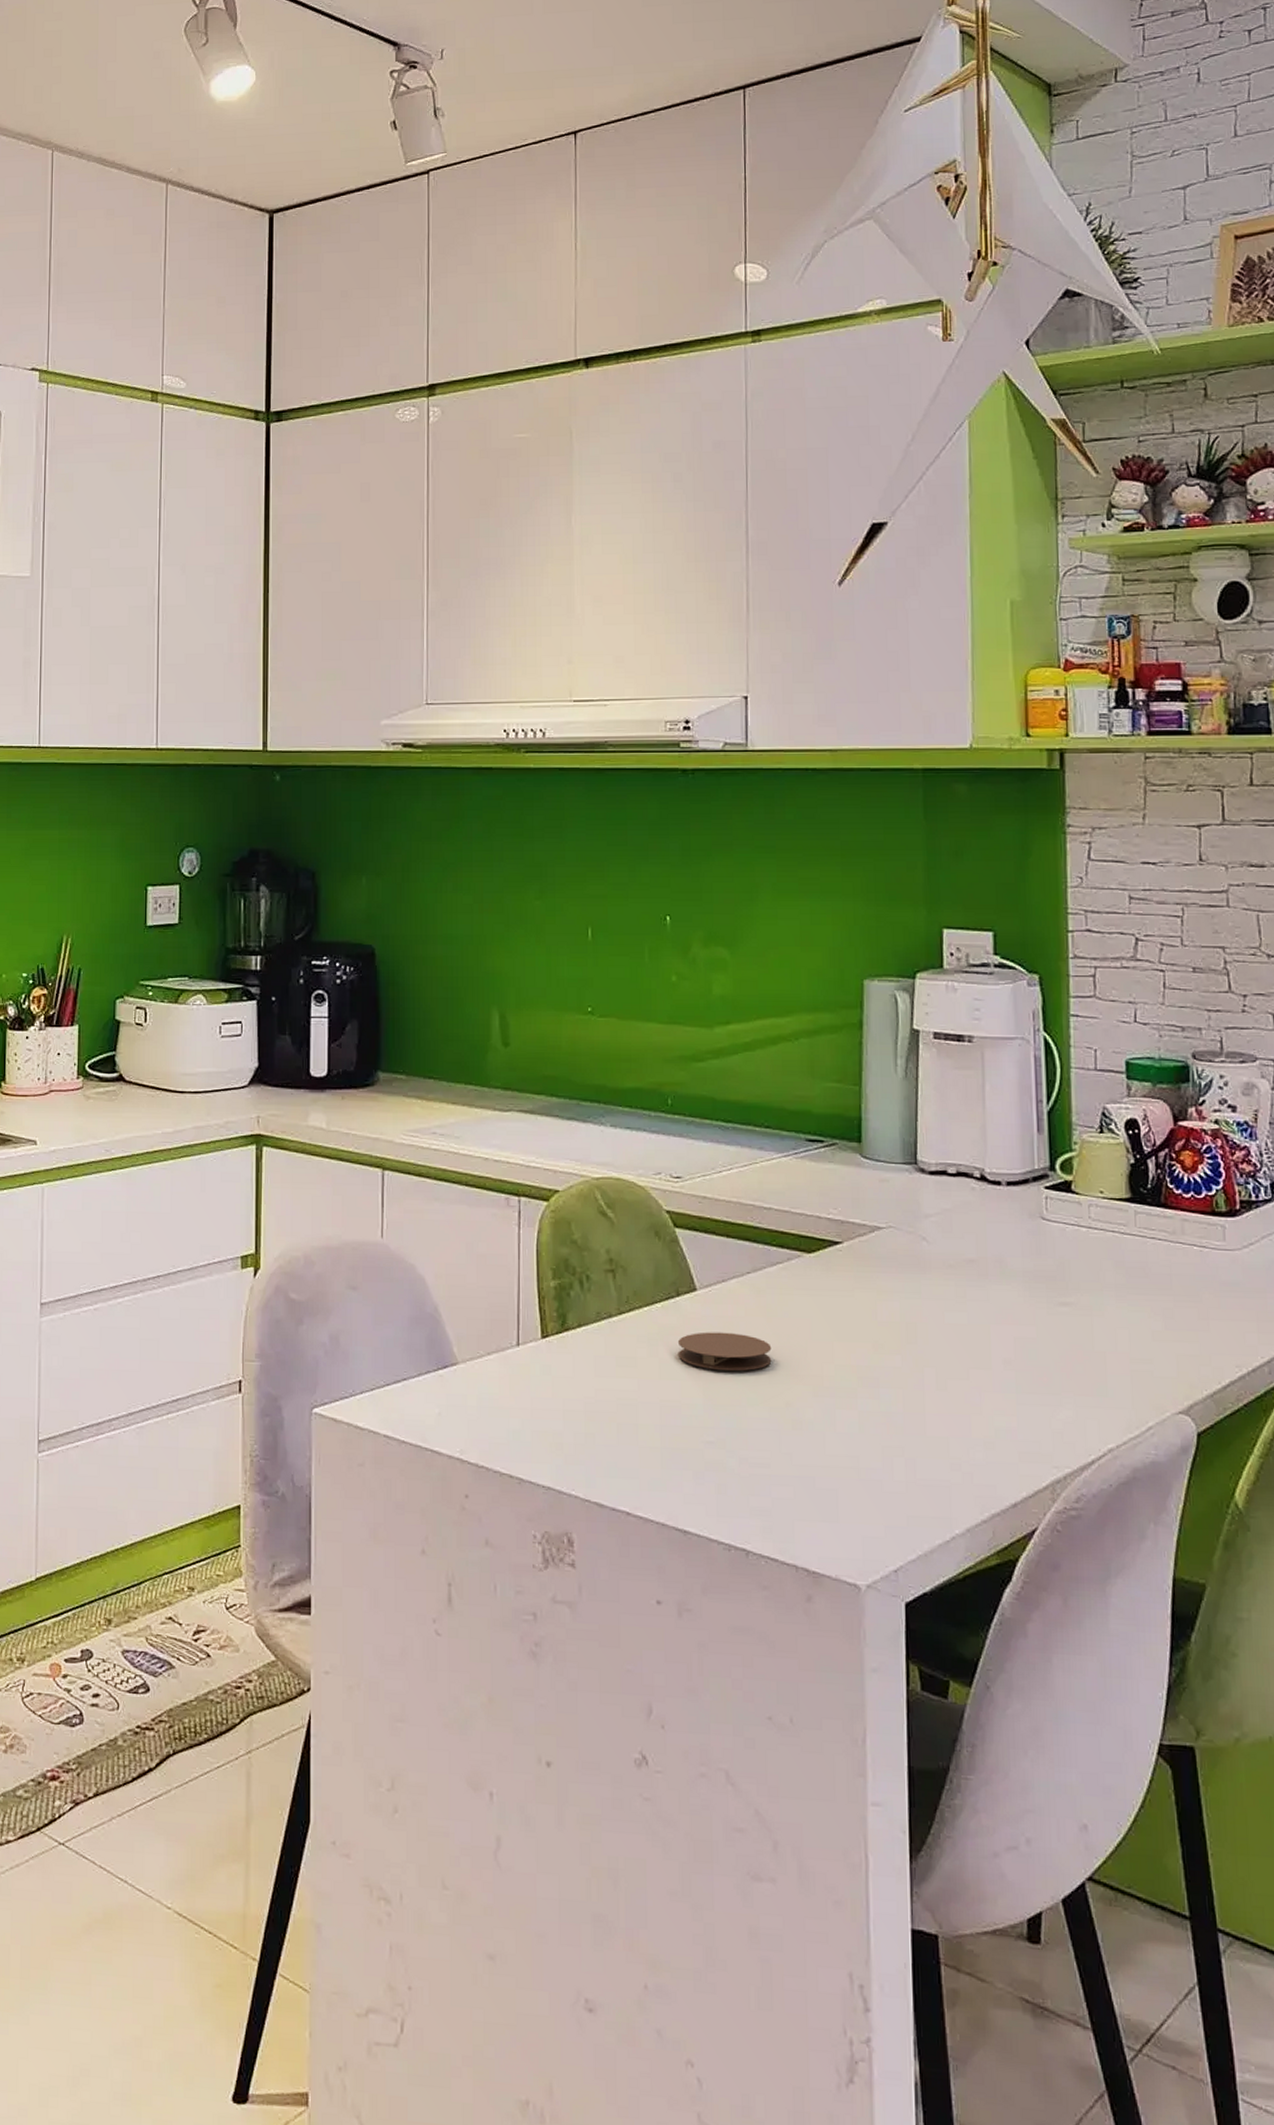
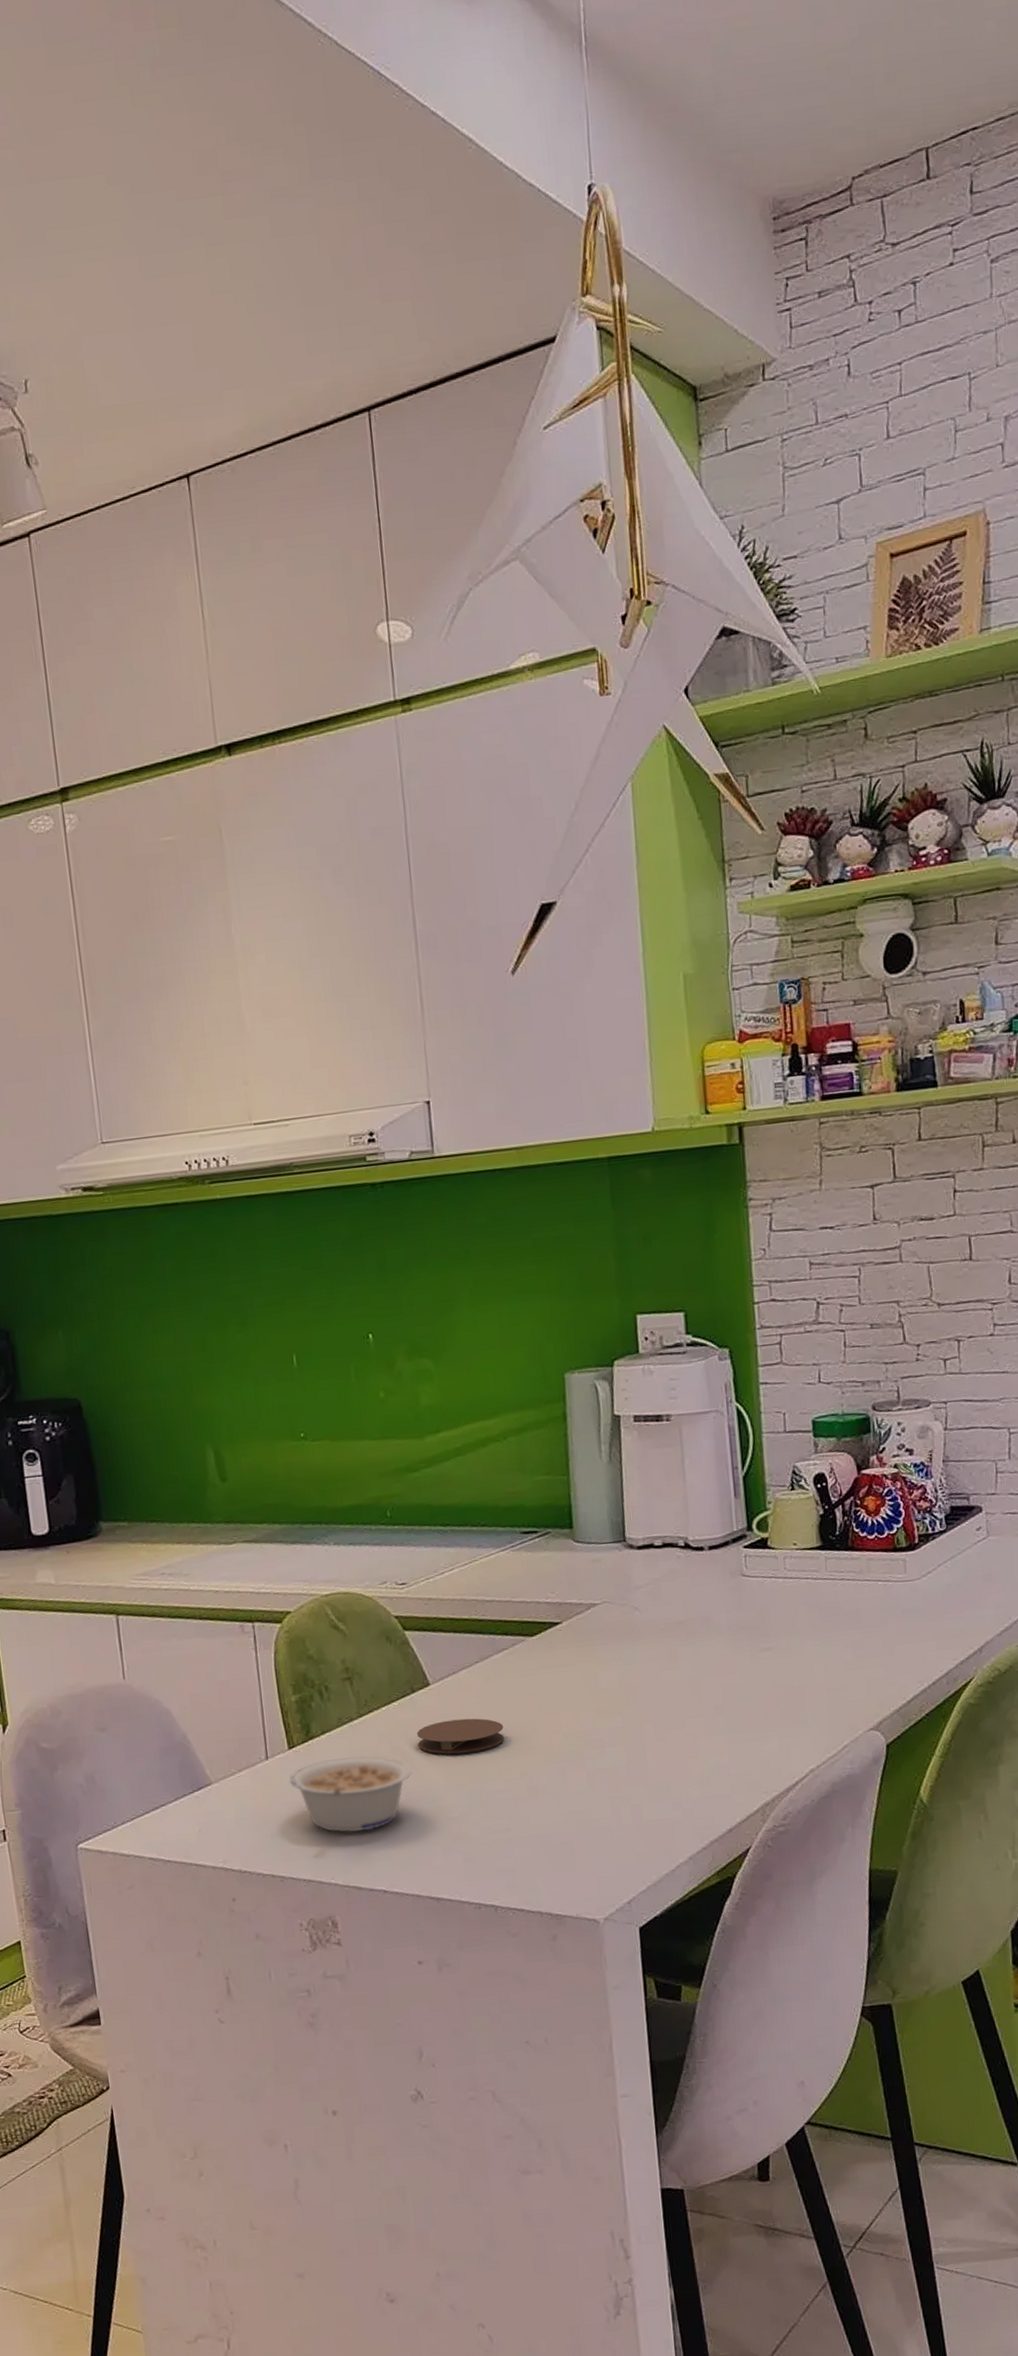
legume: none [538,1355,669,1441] -> present [289,1755,412,1833]

